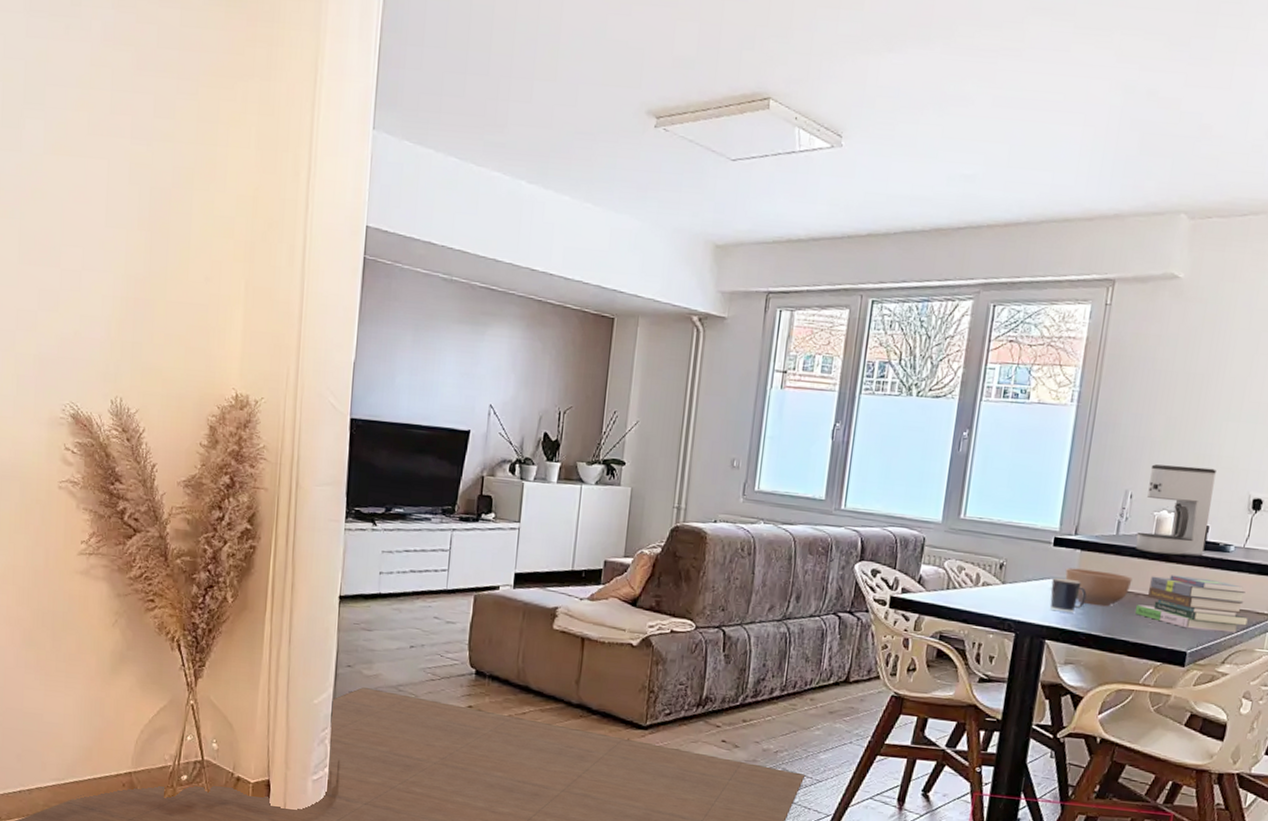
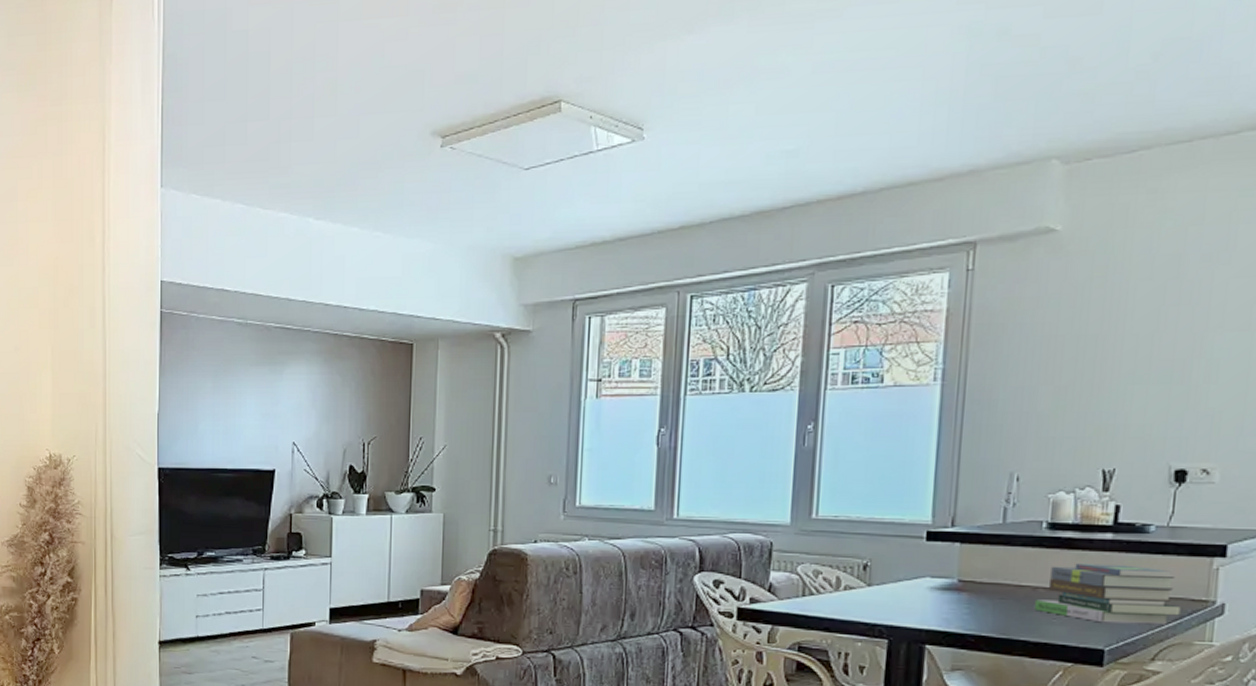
mug: present [1049,577,1087,613] -> none [927,575,972,613]
bowl: present [1065,567,1133,607] -> none [943,563,1028,604]
coffee maker: present [1135,464,1216,557] -> none [1027,440,1123,542]

